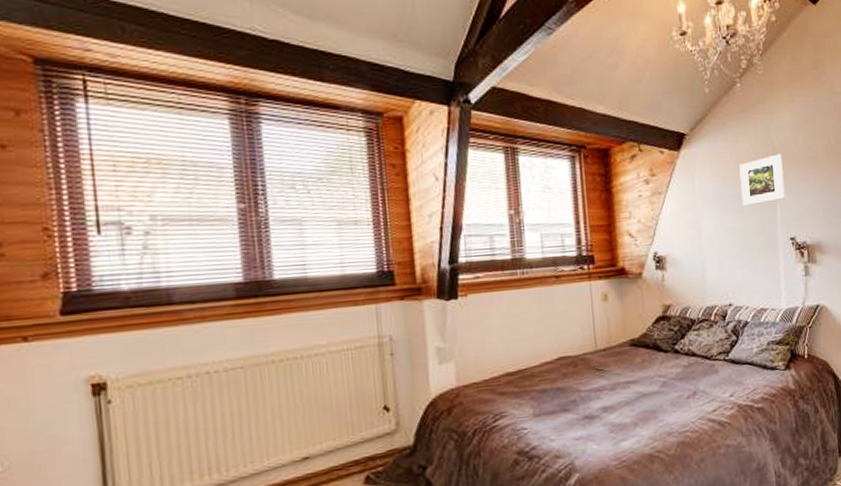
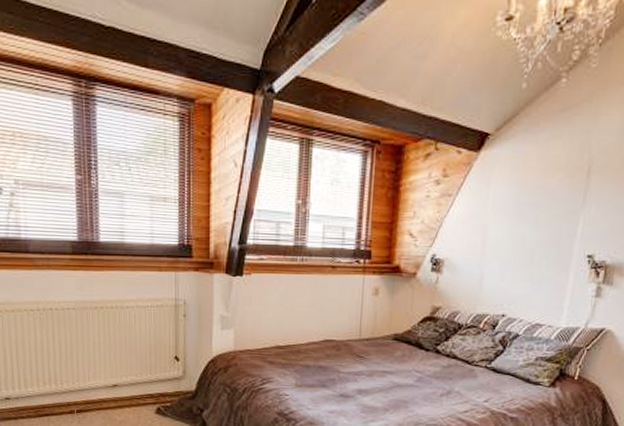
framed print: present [739,154,785,206] -> none [539,162,599,217]

